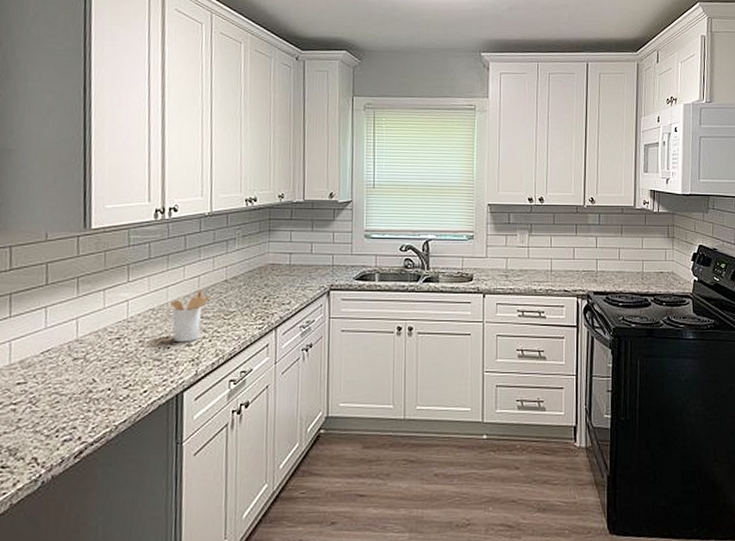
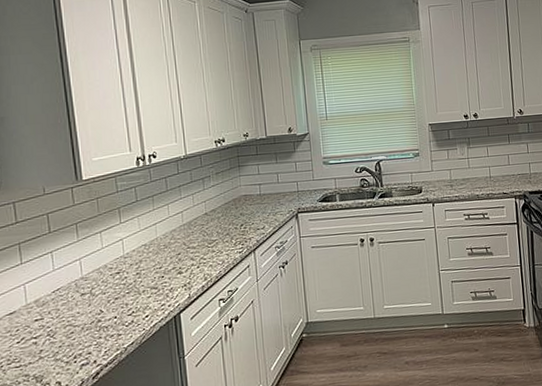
utensil holder: present [171,289,211,343] -> none [160,223,194,272]

